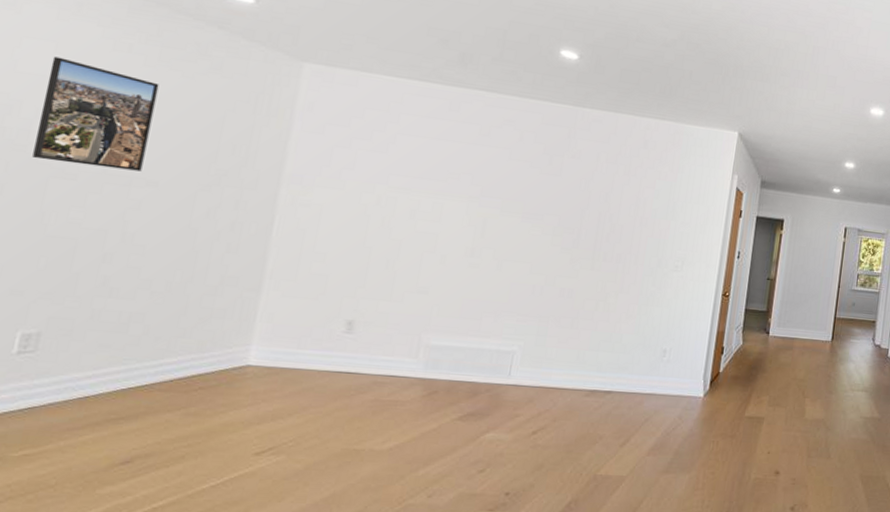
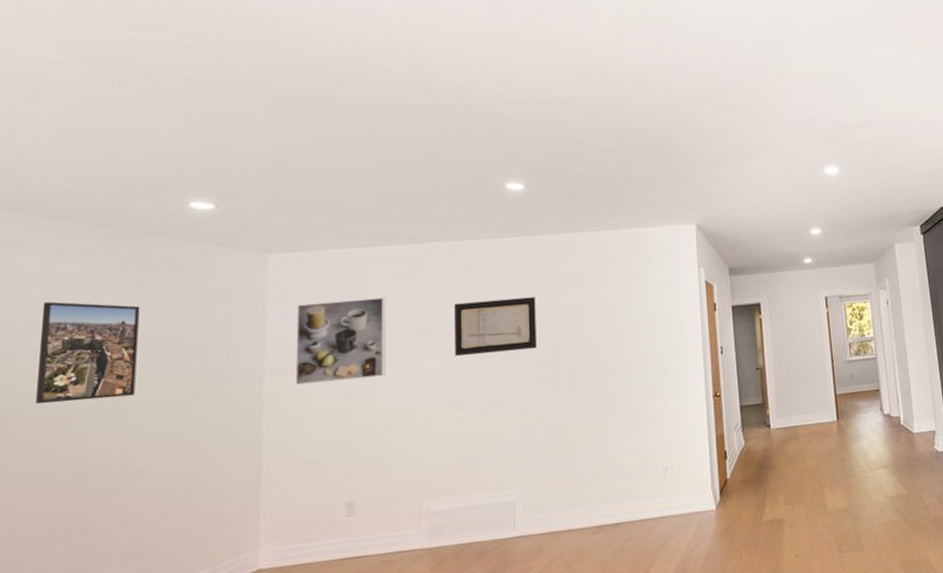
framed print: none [312,120,419,209] -> present [295,297,386,385]
wall art: none [480,155,570,215] -> present [455,297,537,356]

